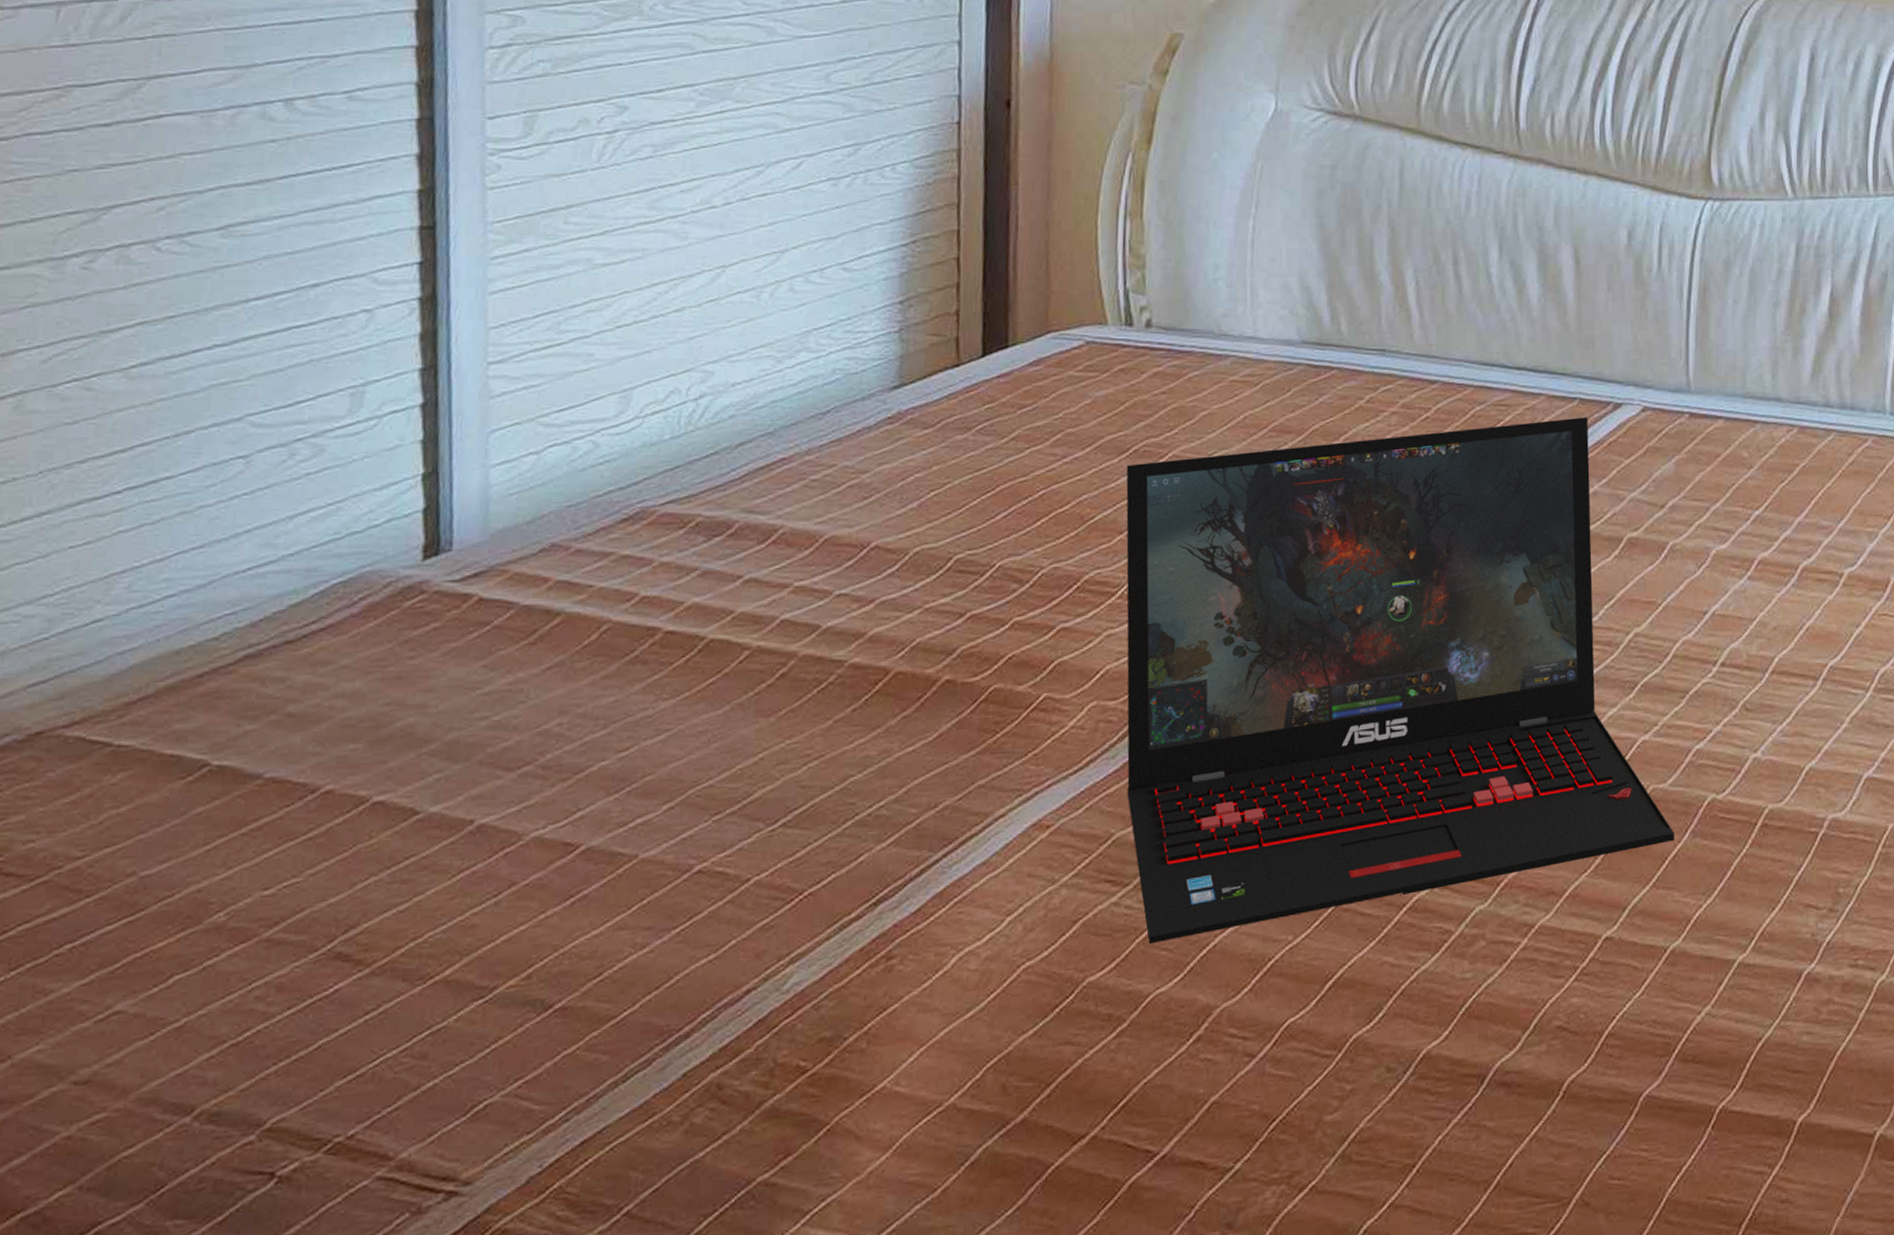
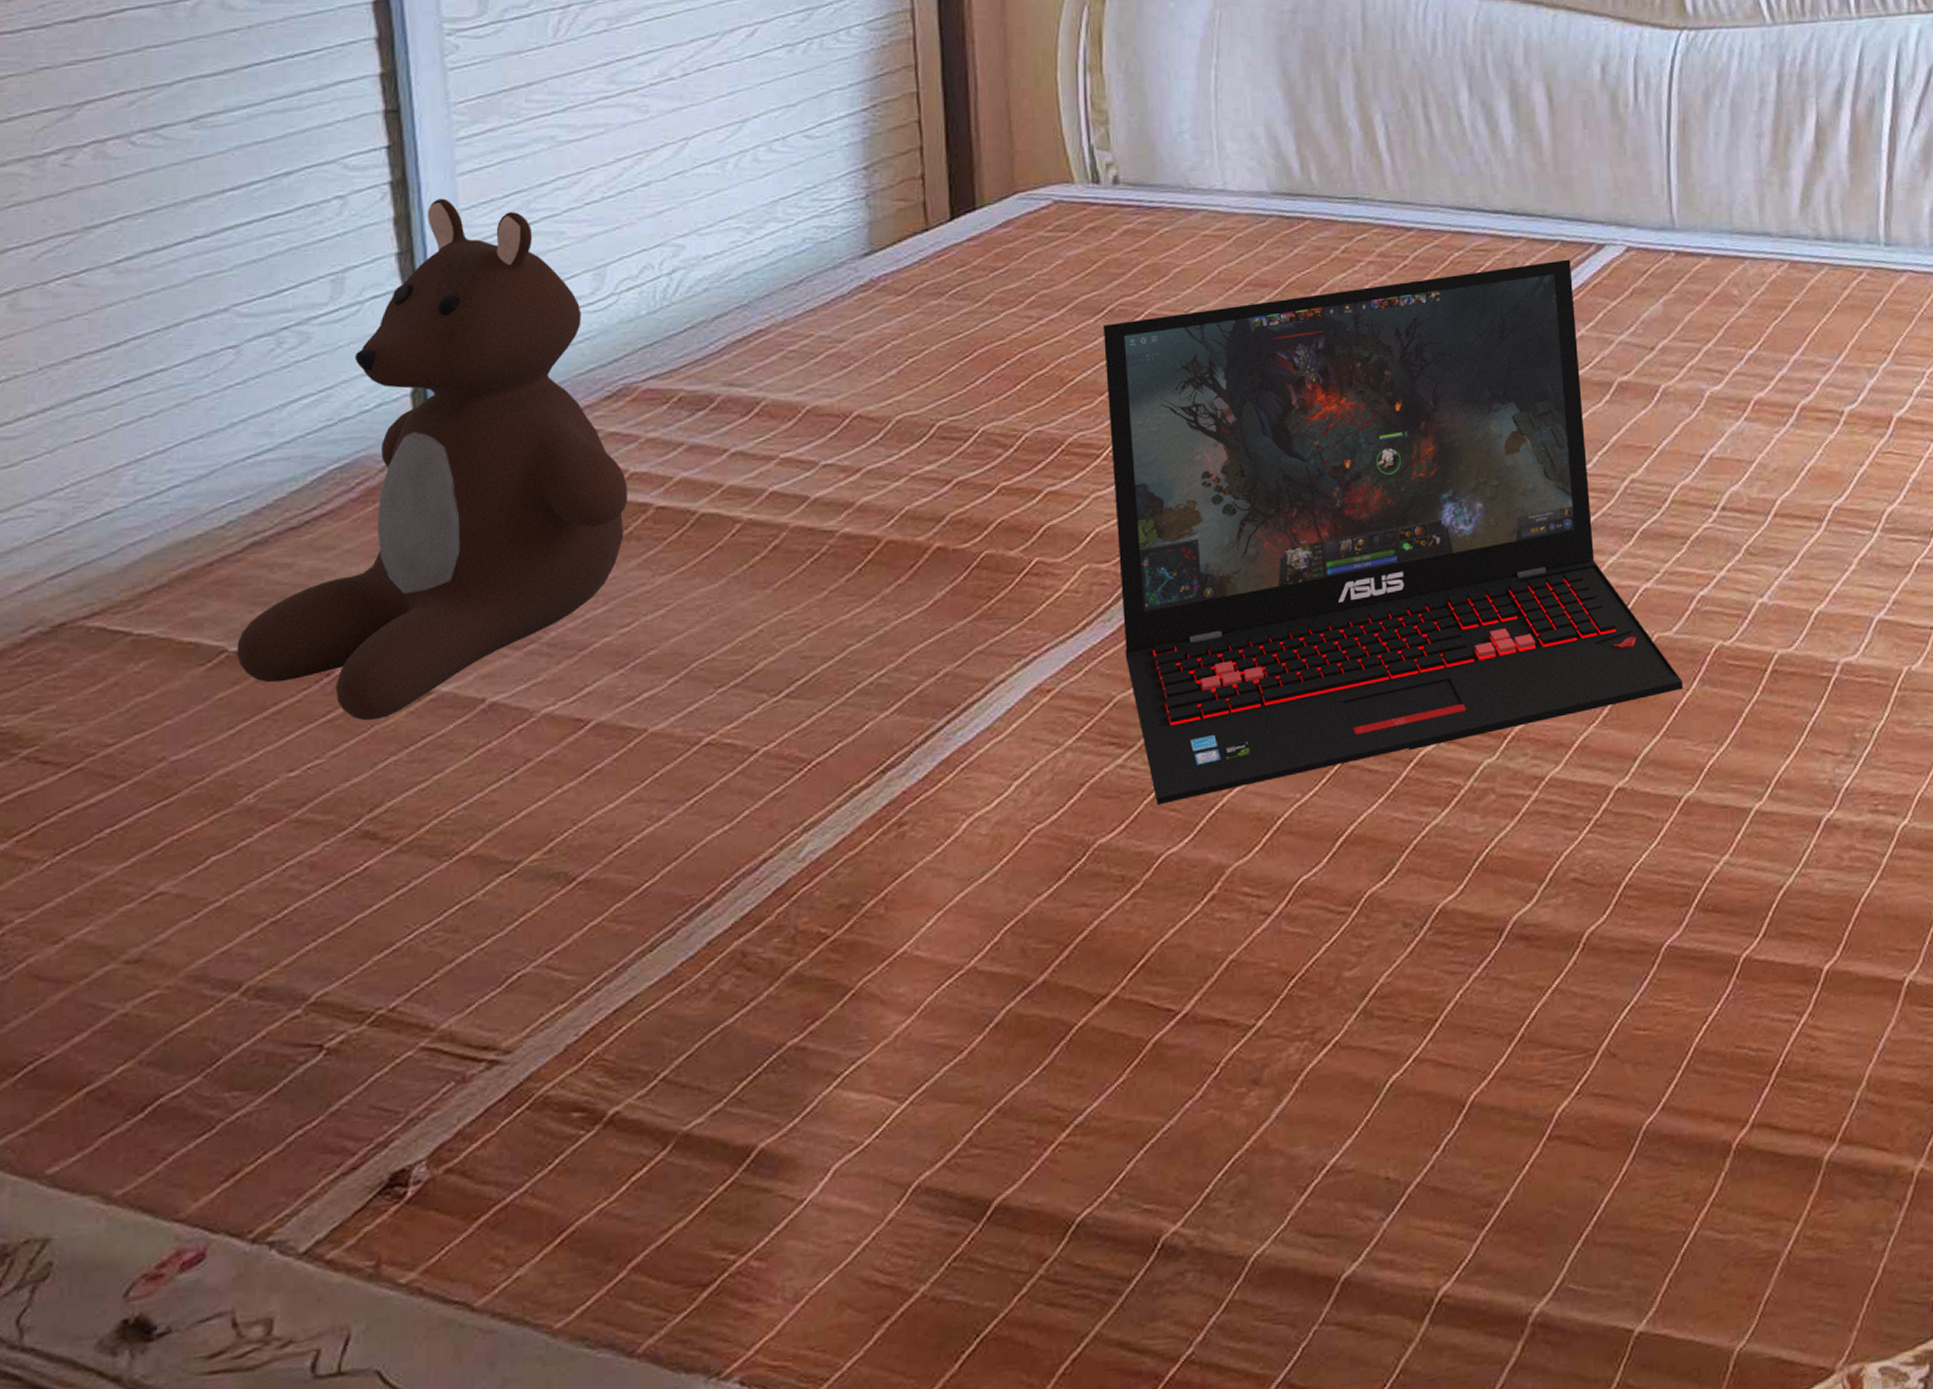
teddy bear: none [219,316,637,840] -> present [237,198,627,721]

